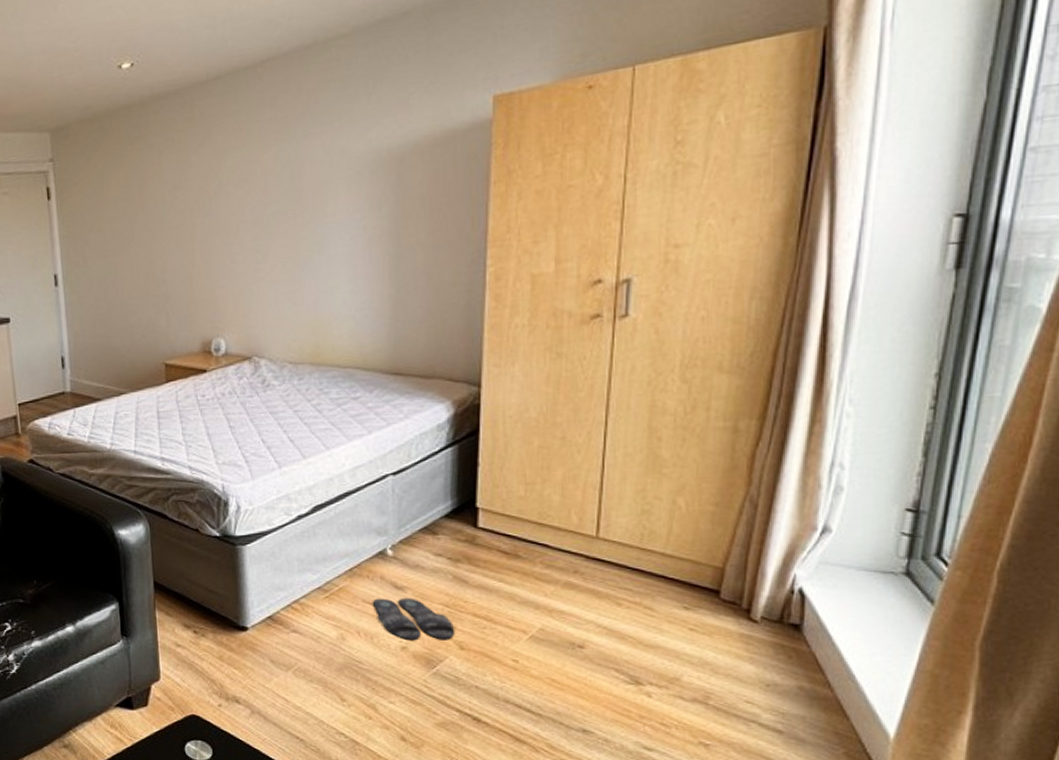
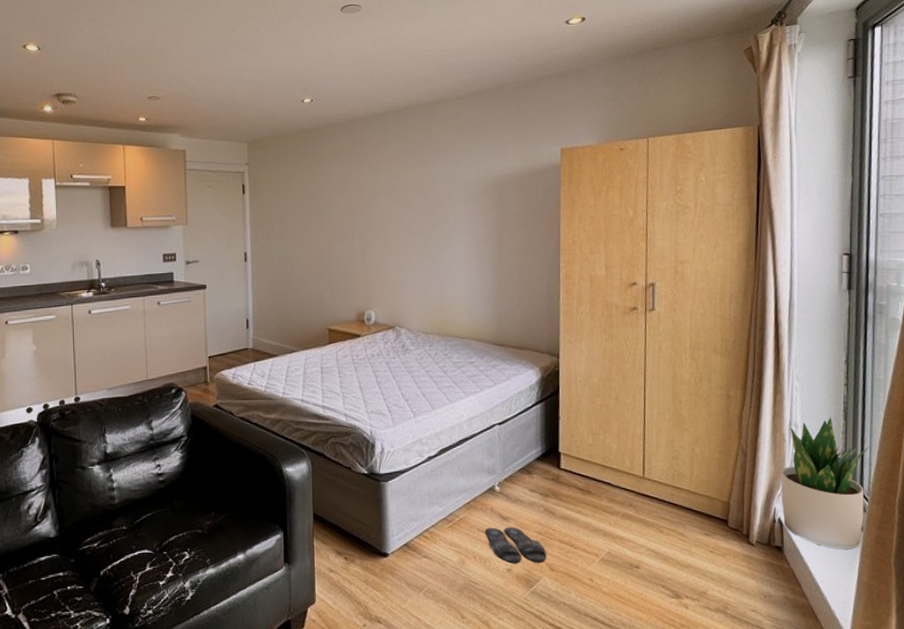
planter: none [806,453,961,630] -> present [781,417,869,550]

